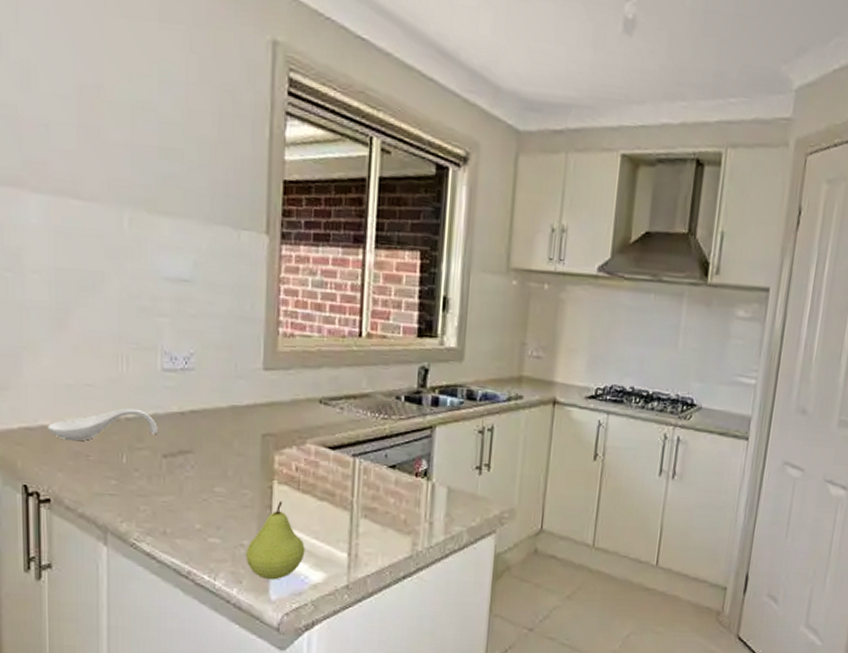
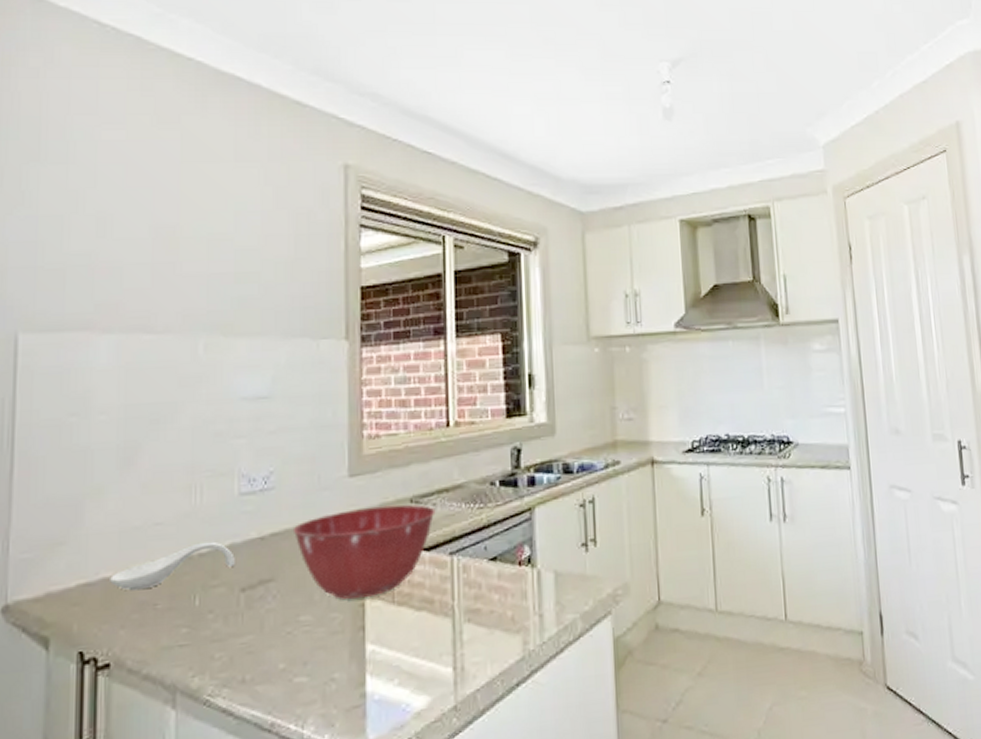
mixing bowl: none [210,401,343,481] -> present [292,504,436,599]
fruit: present [246,501,305,580] -> none [338,619,405,717]

